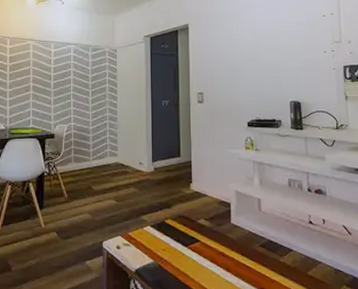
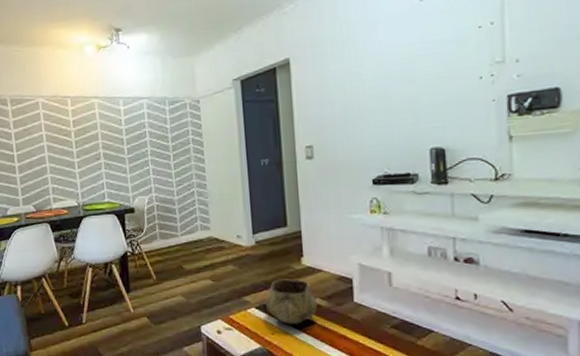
decorative bowl: none [160,201,201,241] -> present [266,279,317,324]

